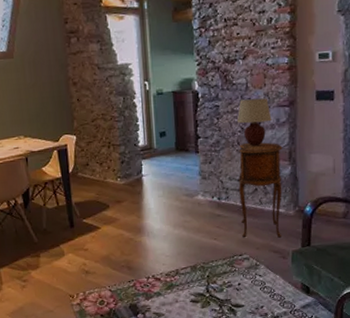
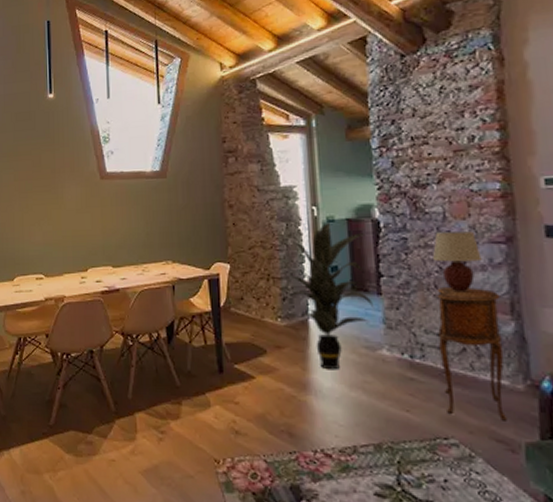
indoor plant: none [124,95,193,216] -> present [286,222,375,370]

